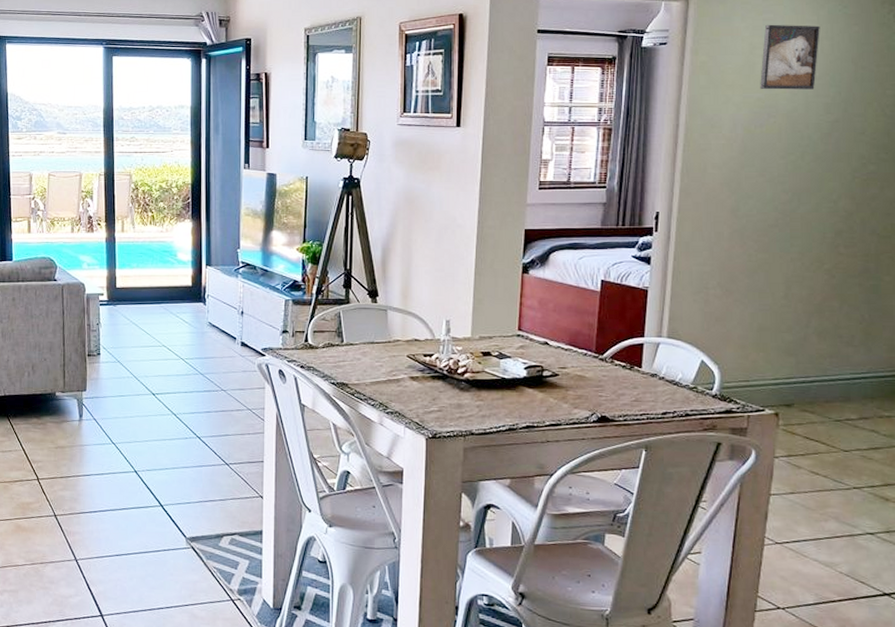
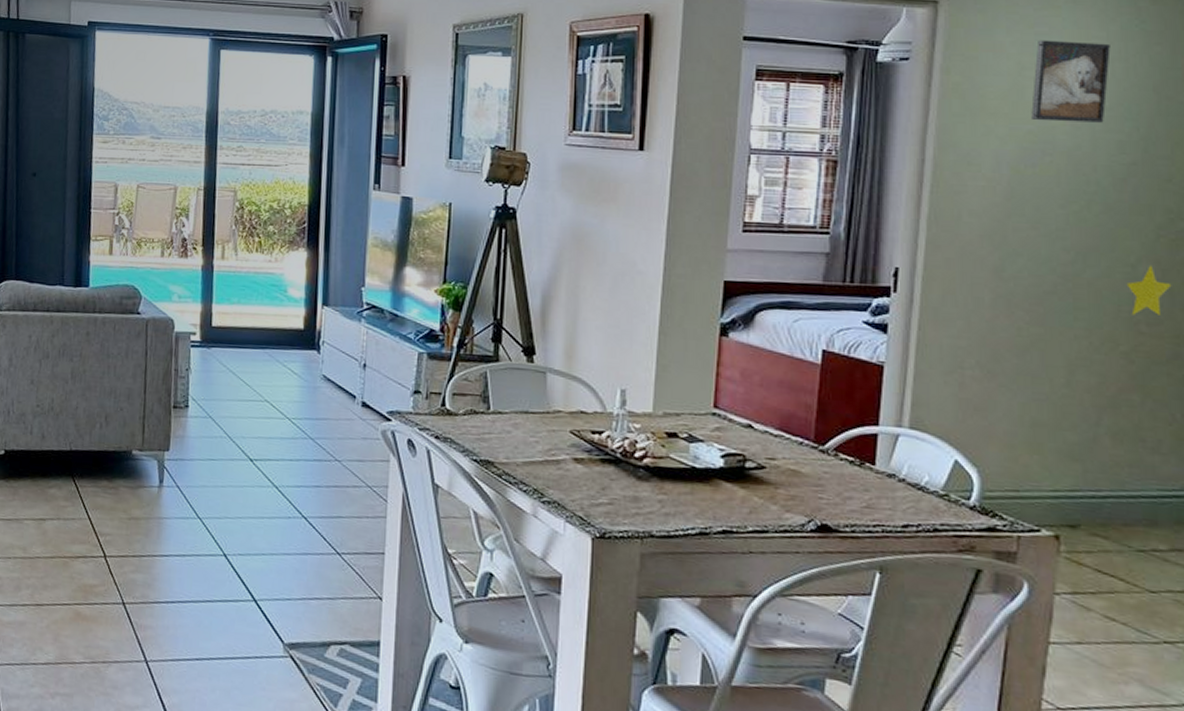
decorative star: none [830,200,863,240] -> present [1126,265,1172,315]

